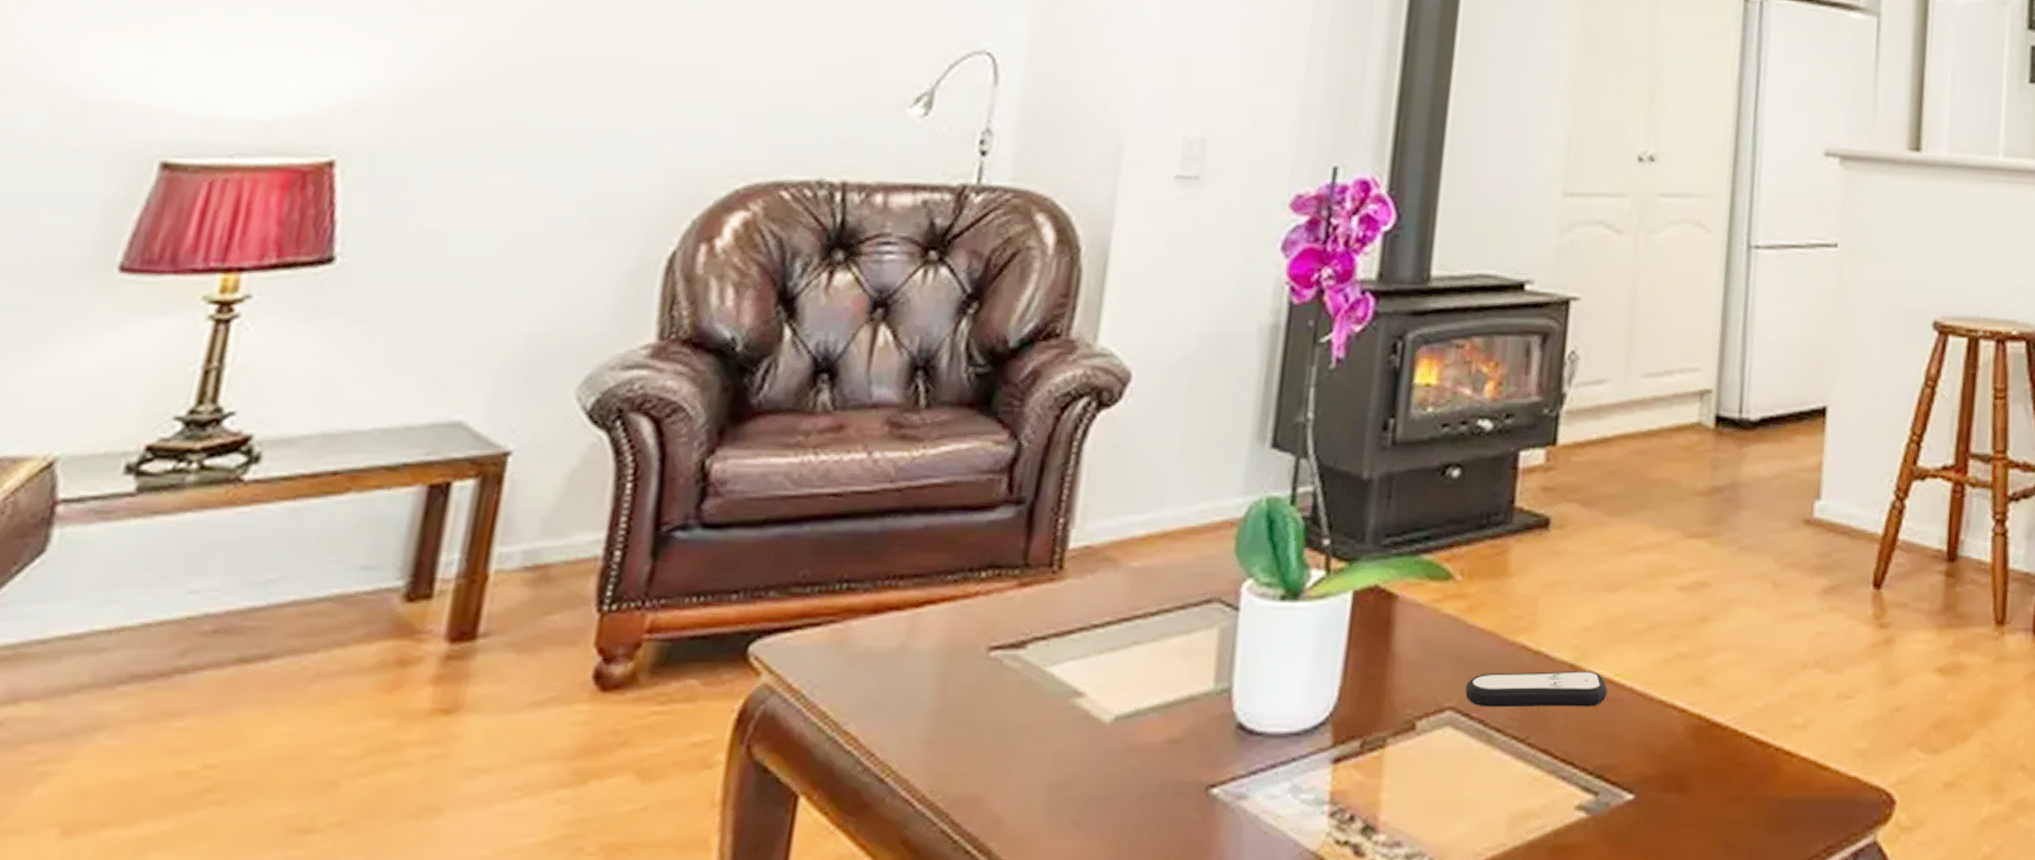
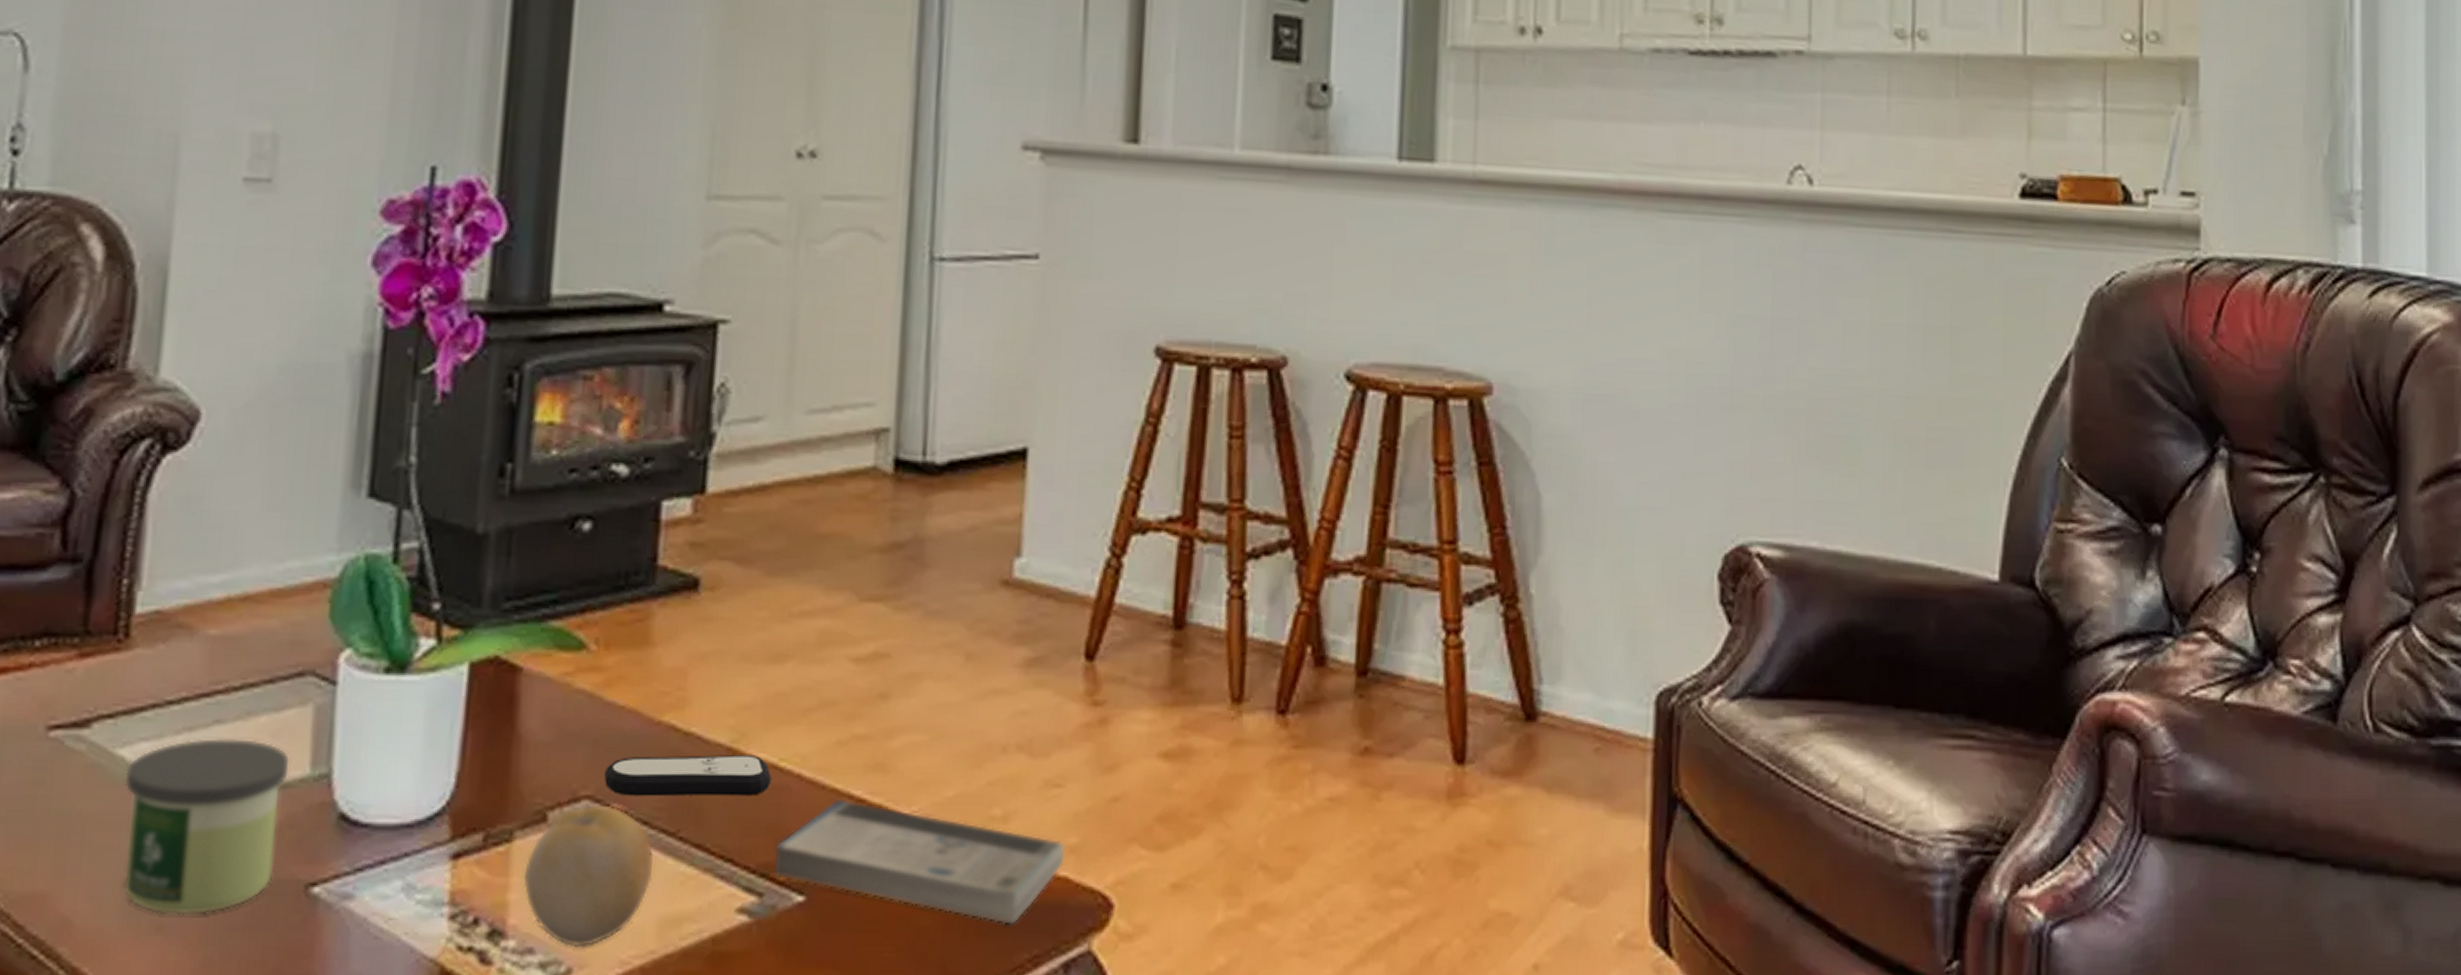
candle: none [1048,658,1196,813] -> present [123,738,290,914]
fruit: none [1394,715,1507,841] -> present [523,805,655,948]
book: none [1608,709,1856,819] -> present [774,799,1066,925]

